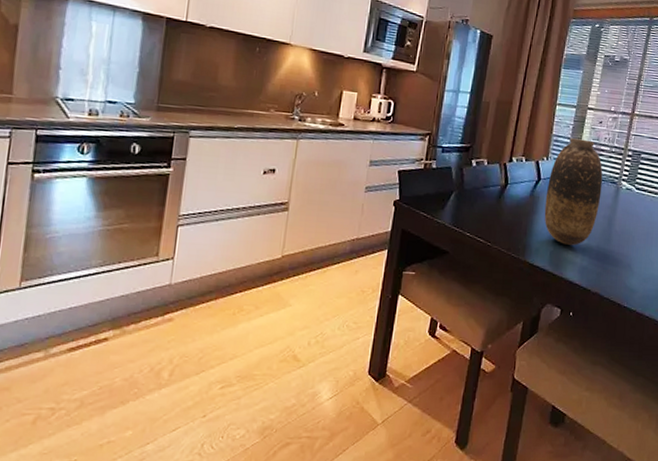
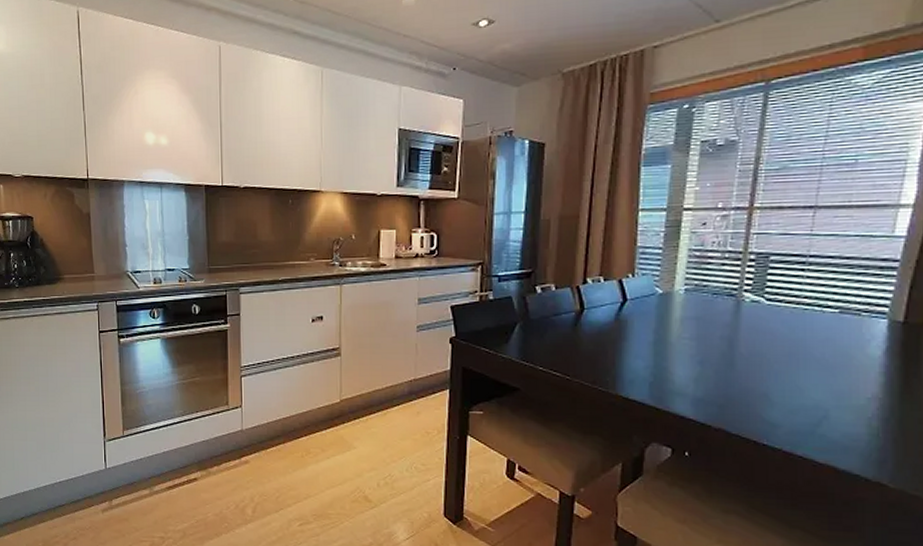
vase: present [544,138,603,245] -> none [636,247,715,374]

